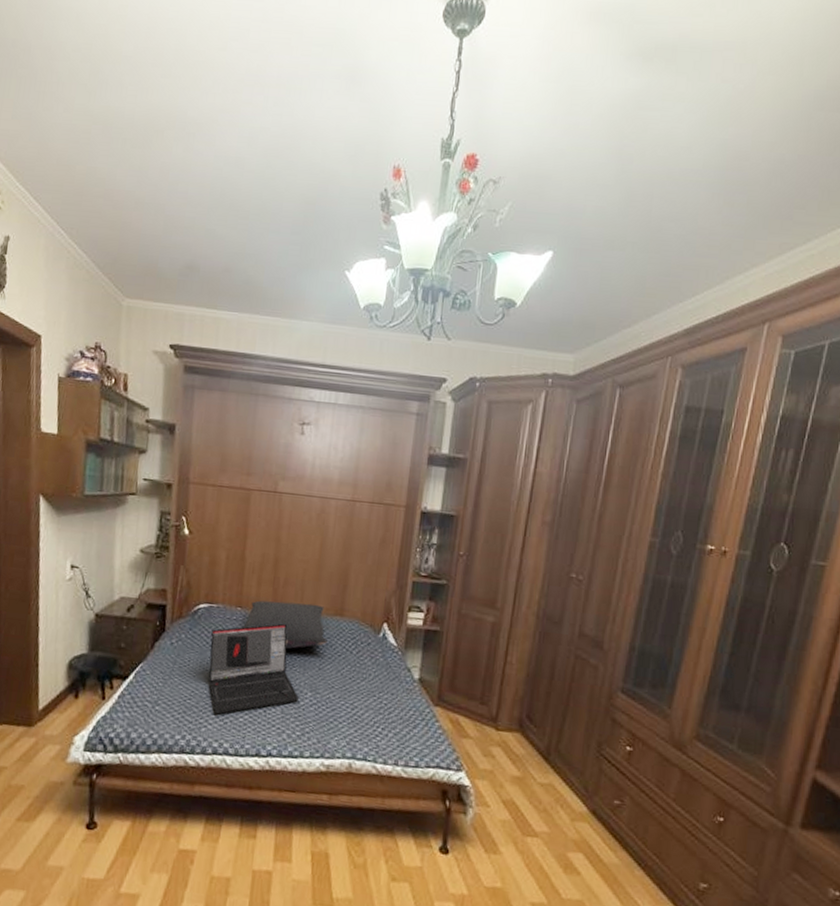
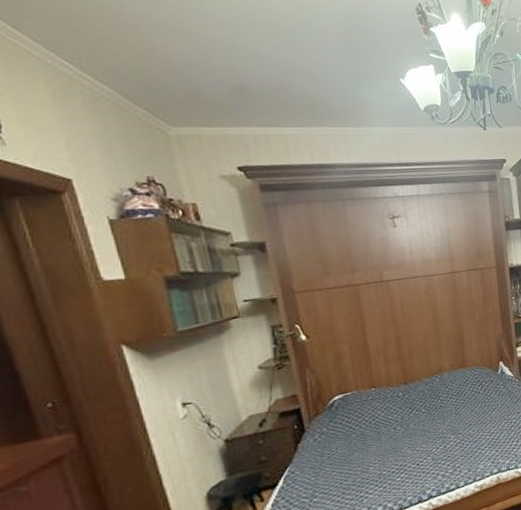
laptop: present [209,623,299,715] -> none [352,388,445,484]
pillow: present [244,600,328,649] -> none [382,364,458,408]

